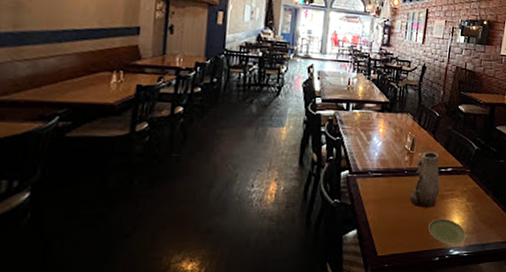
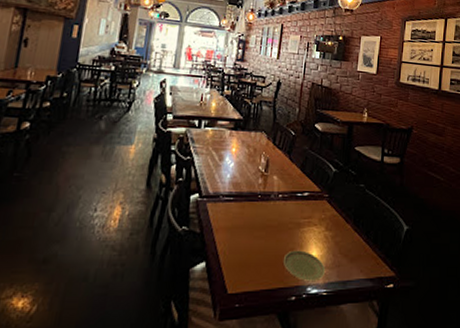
vase: present [409,152,440,208] -> none [263,174,296,238]

